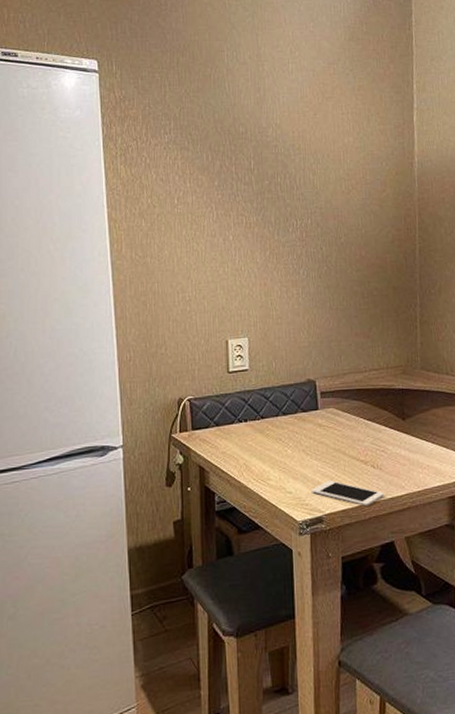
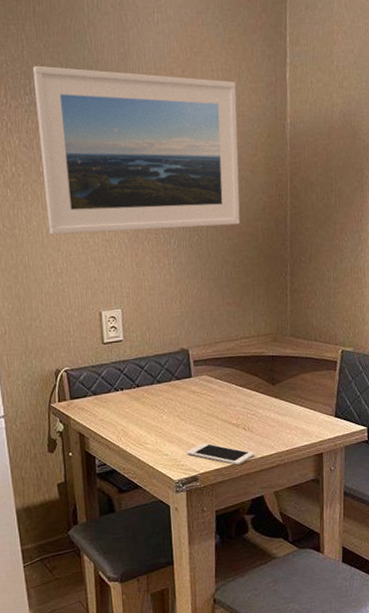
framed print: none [174,108,369,264] -> present [33,65,241,235]

